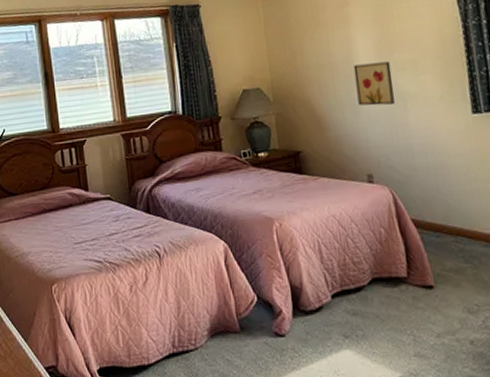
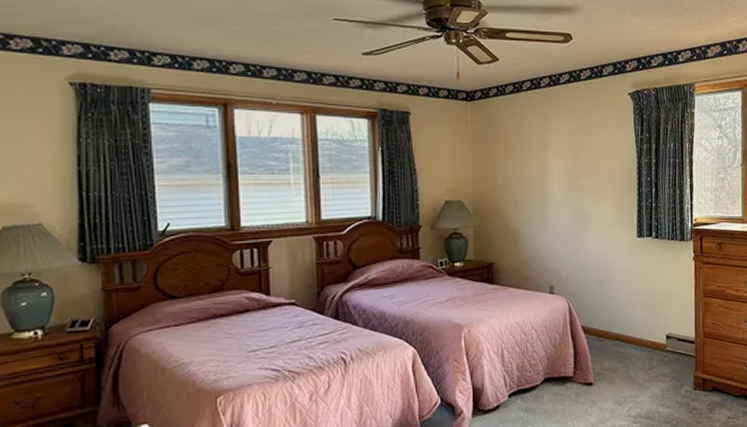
wall art: present [353,61,395,106] -> none [547,186,579,225]

